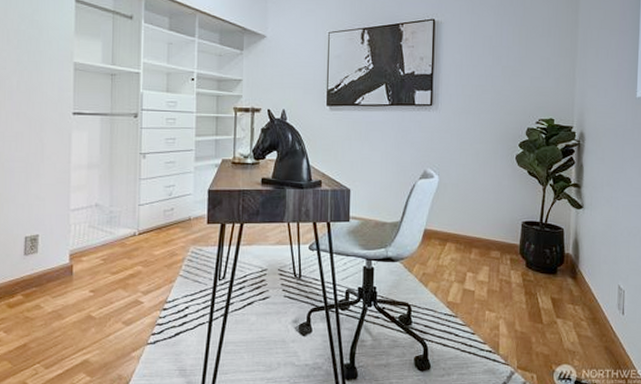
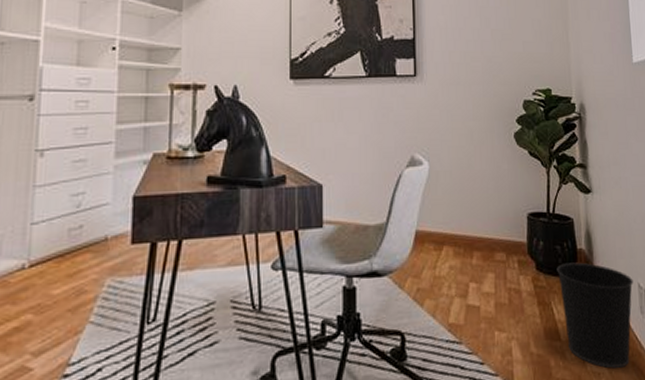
wastebasket: none [544,264,614,349] -> present [556,262,634,369]

